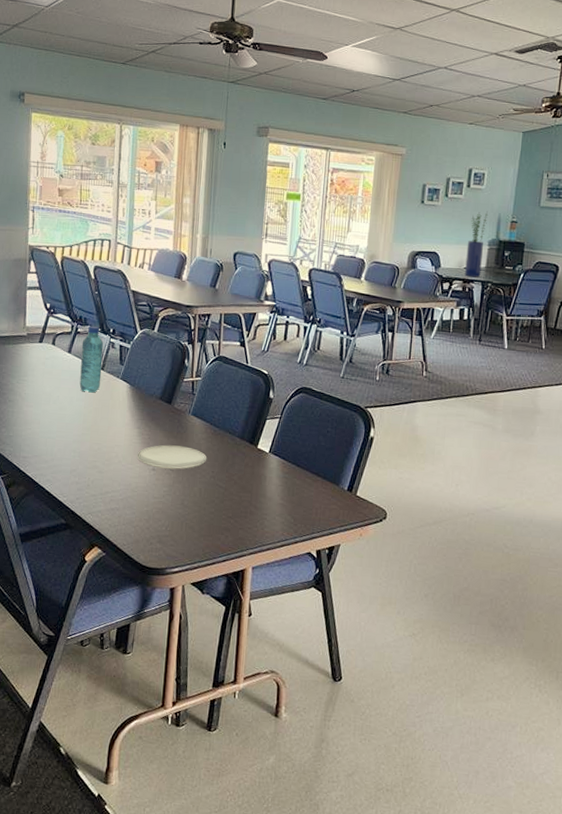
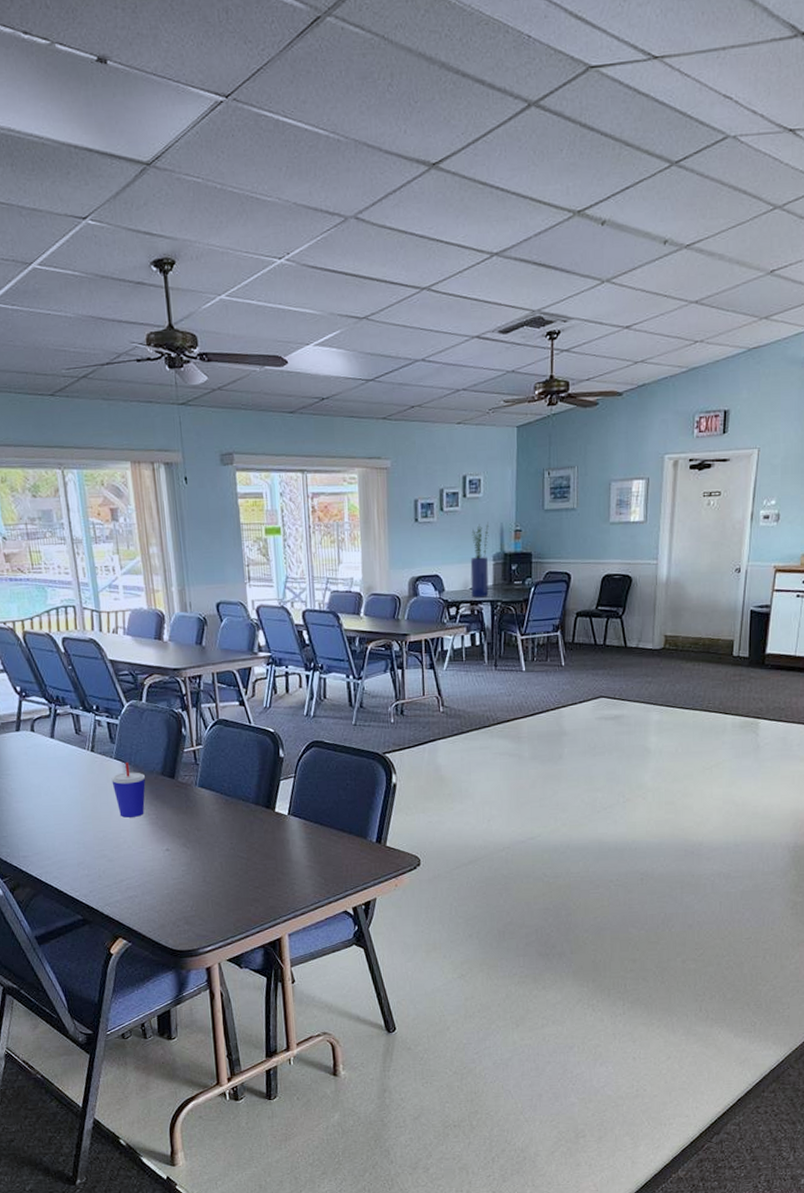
water bottle: present [79,326,103,393] -> none [64,705,94,778]
beverage cup: none [114,384,146,435] -> present [111,762,146,818]
plate: present [137,445,207,470] -> none [146,821,223,848]

